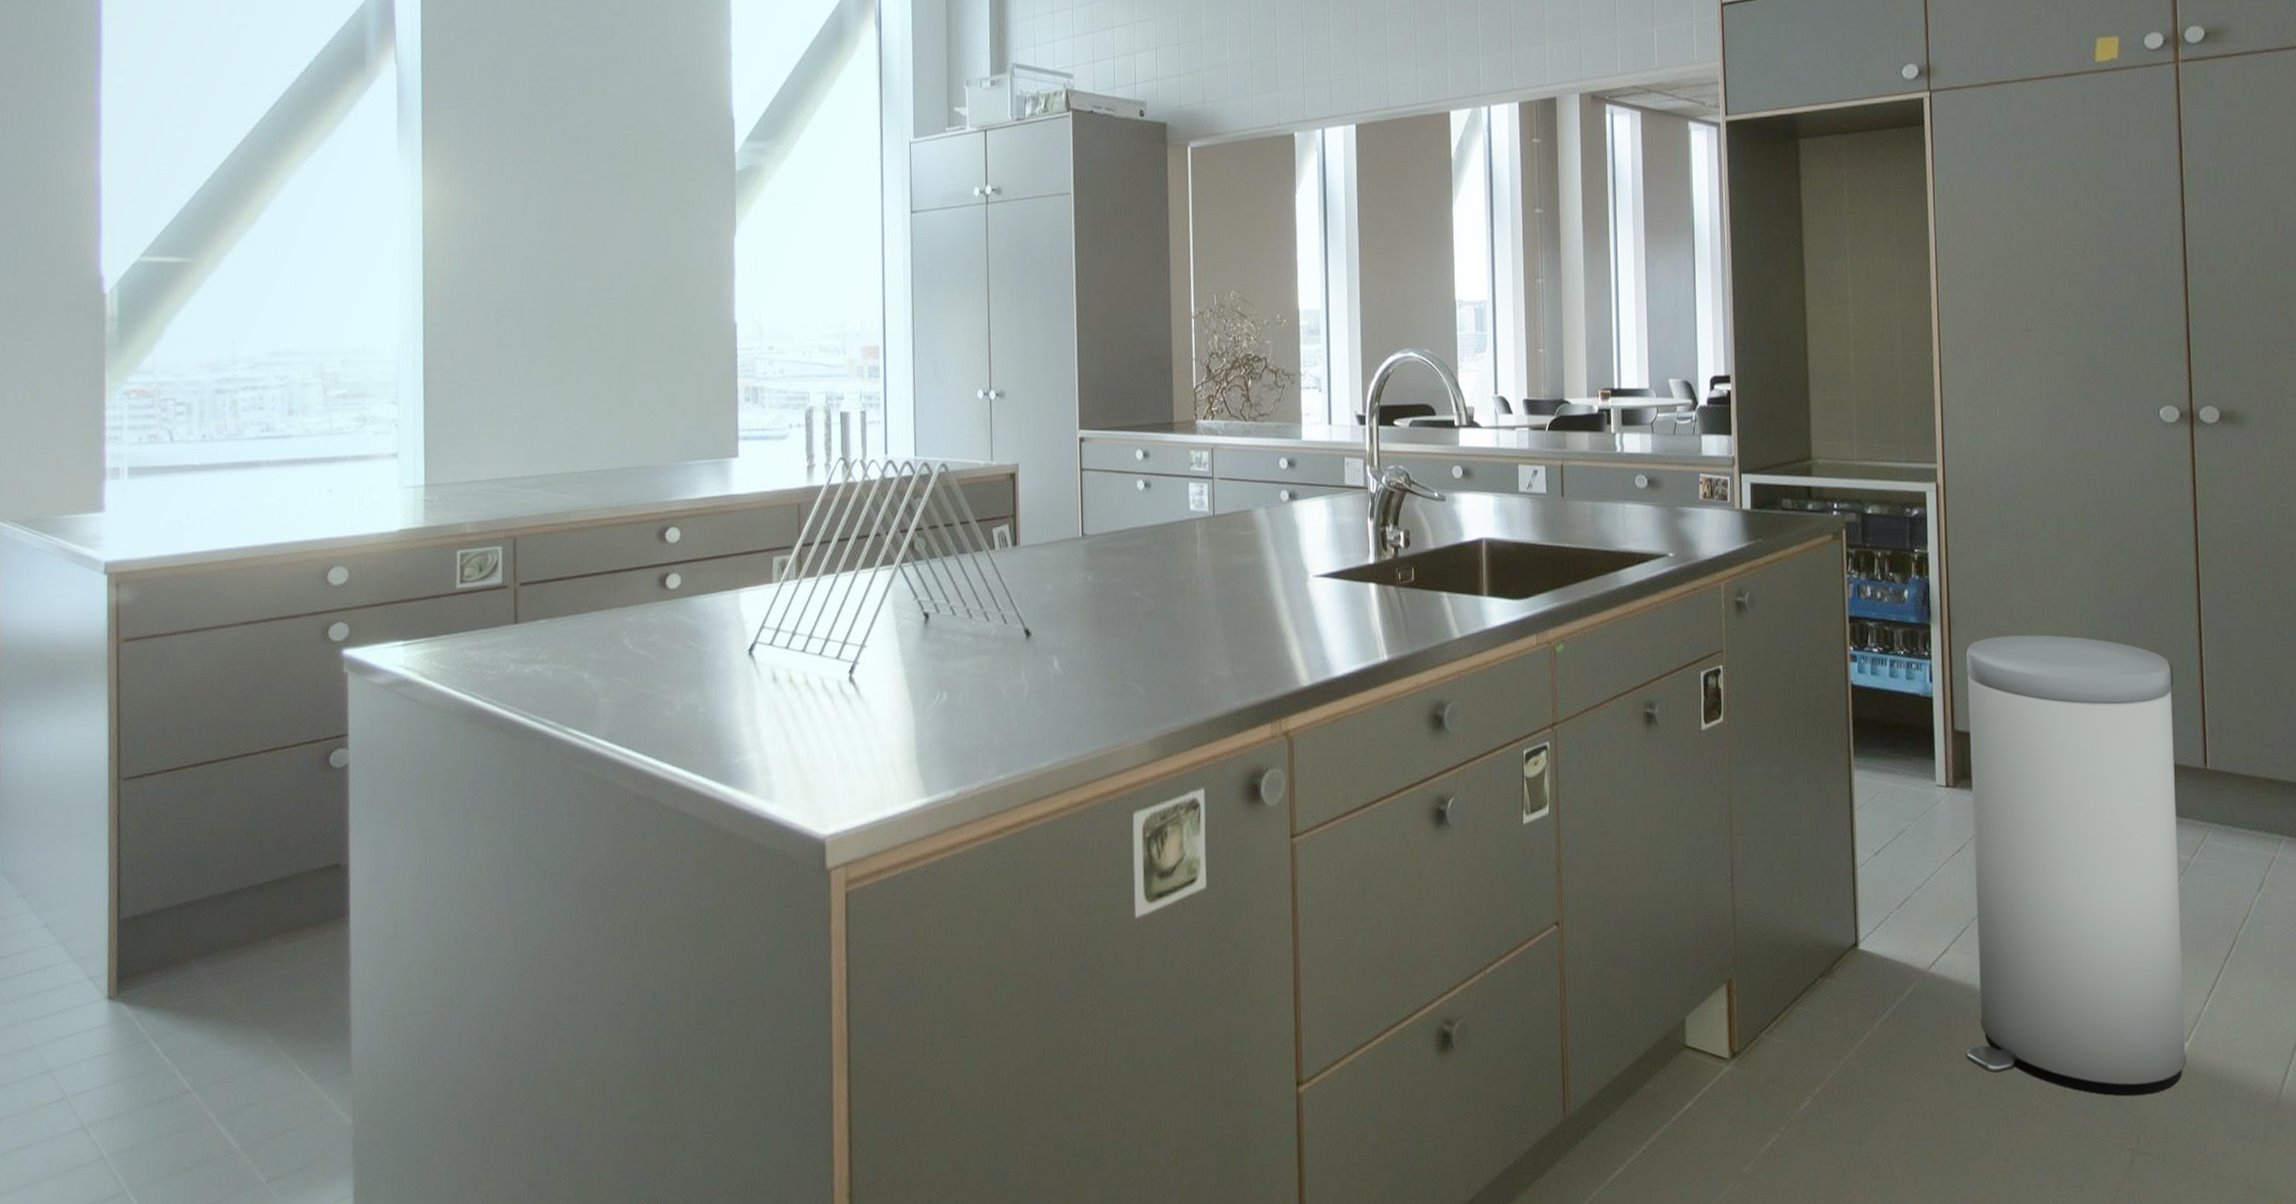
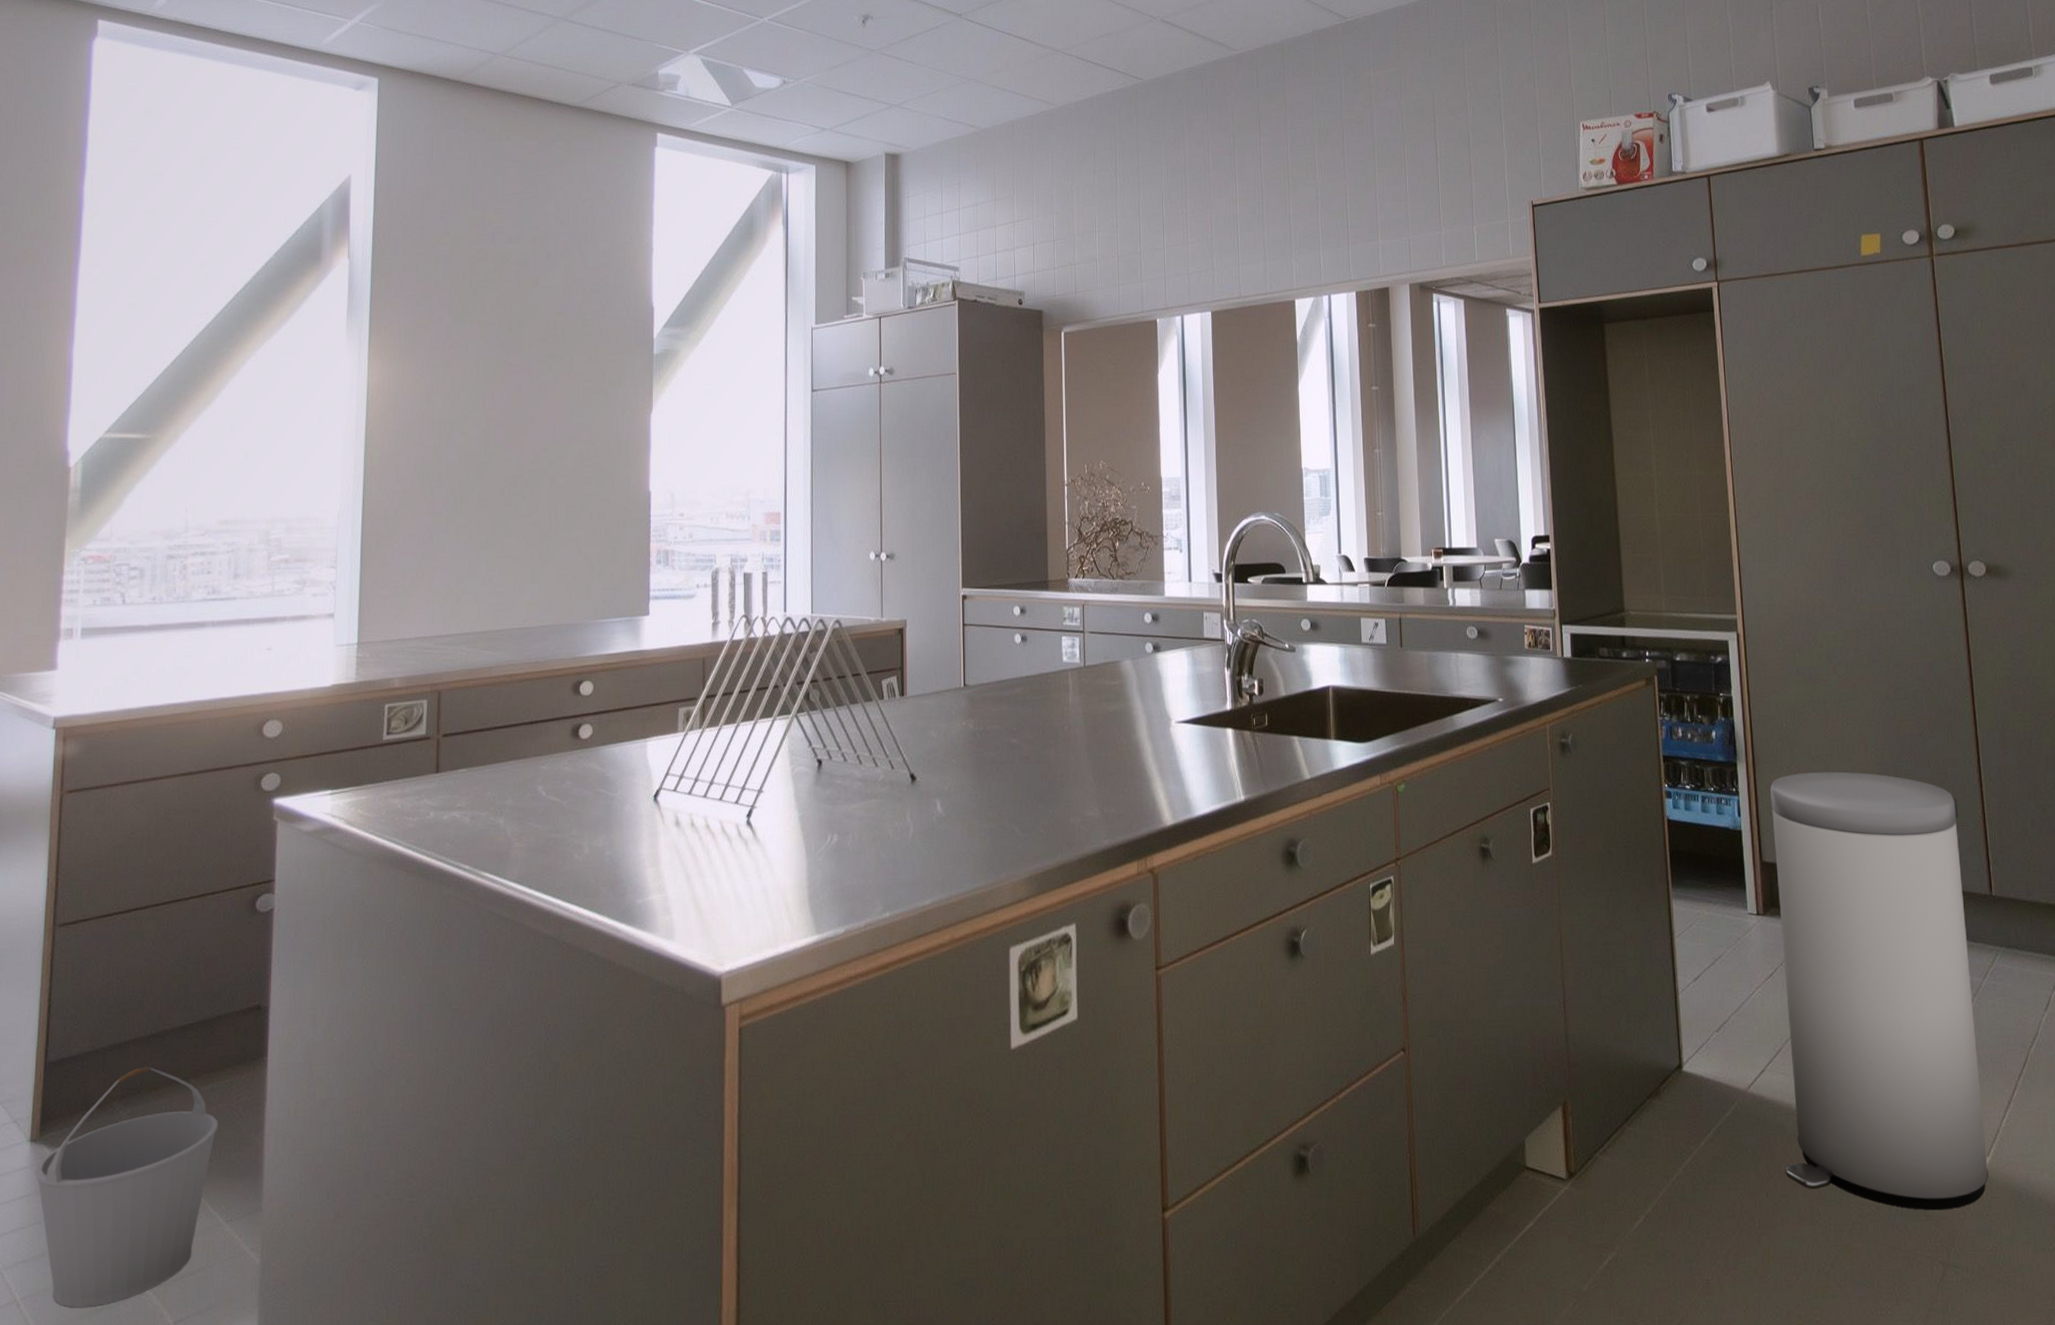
bucket: none [113,925,302,1165] -> present [34,1066,218,1308]

